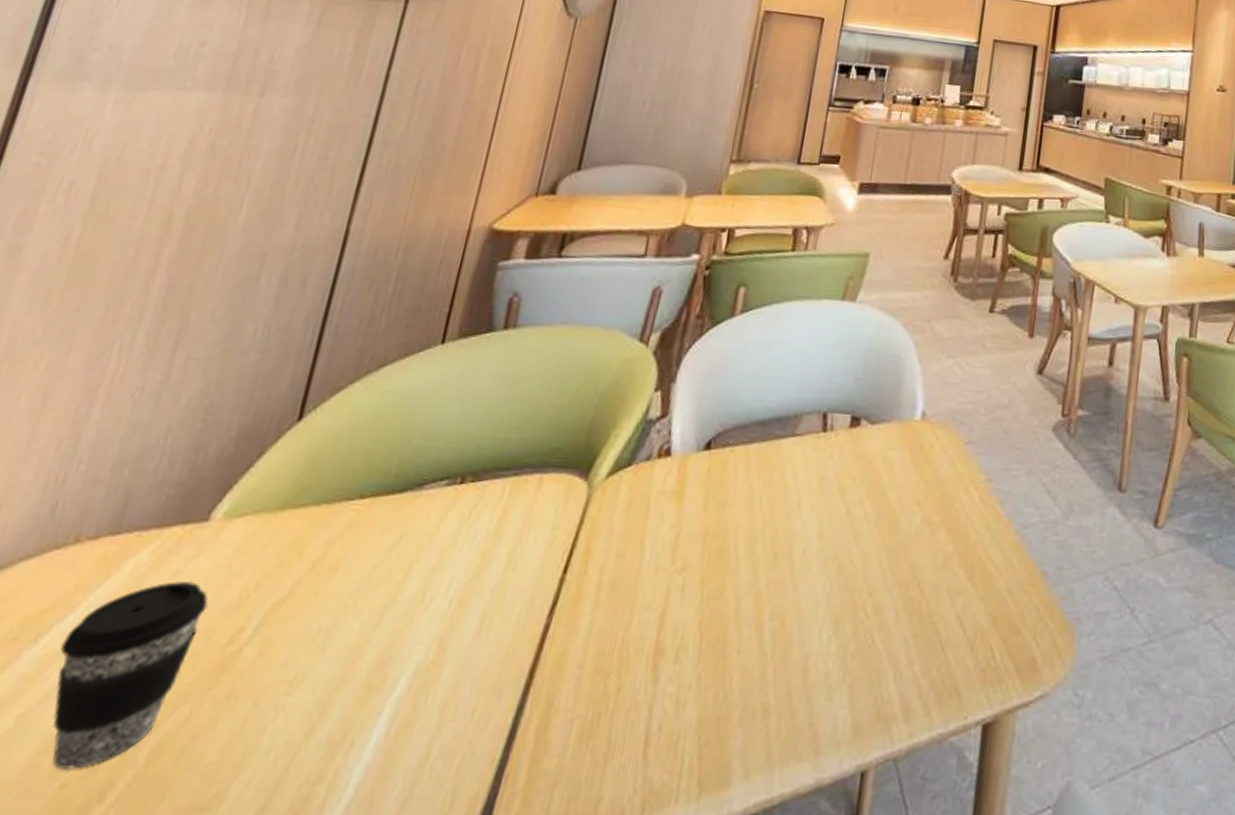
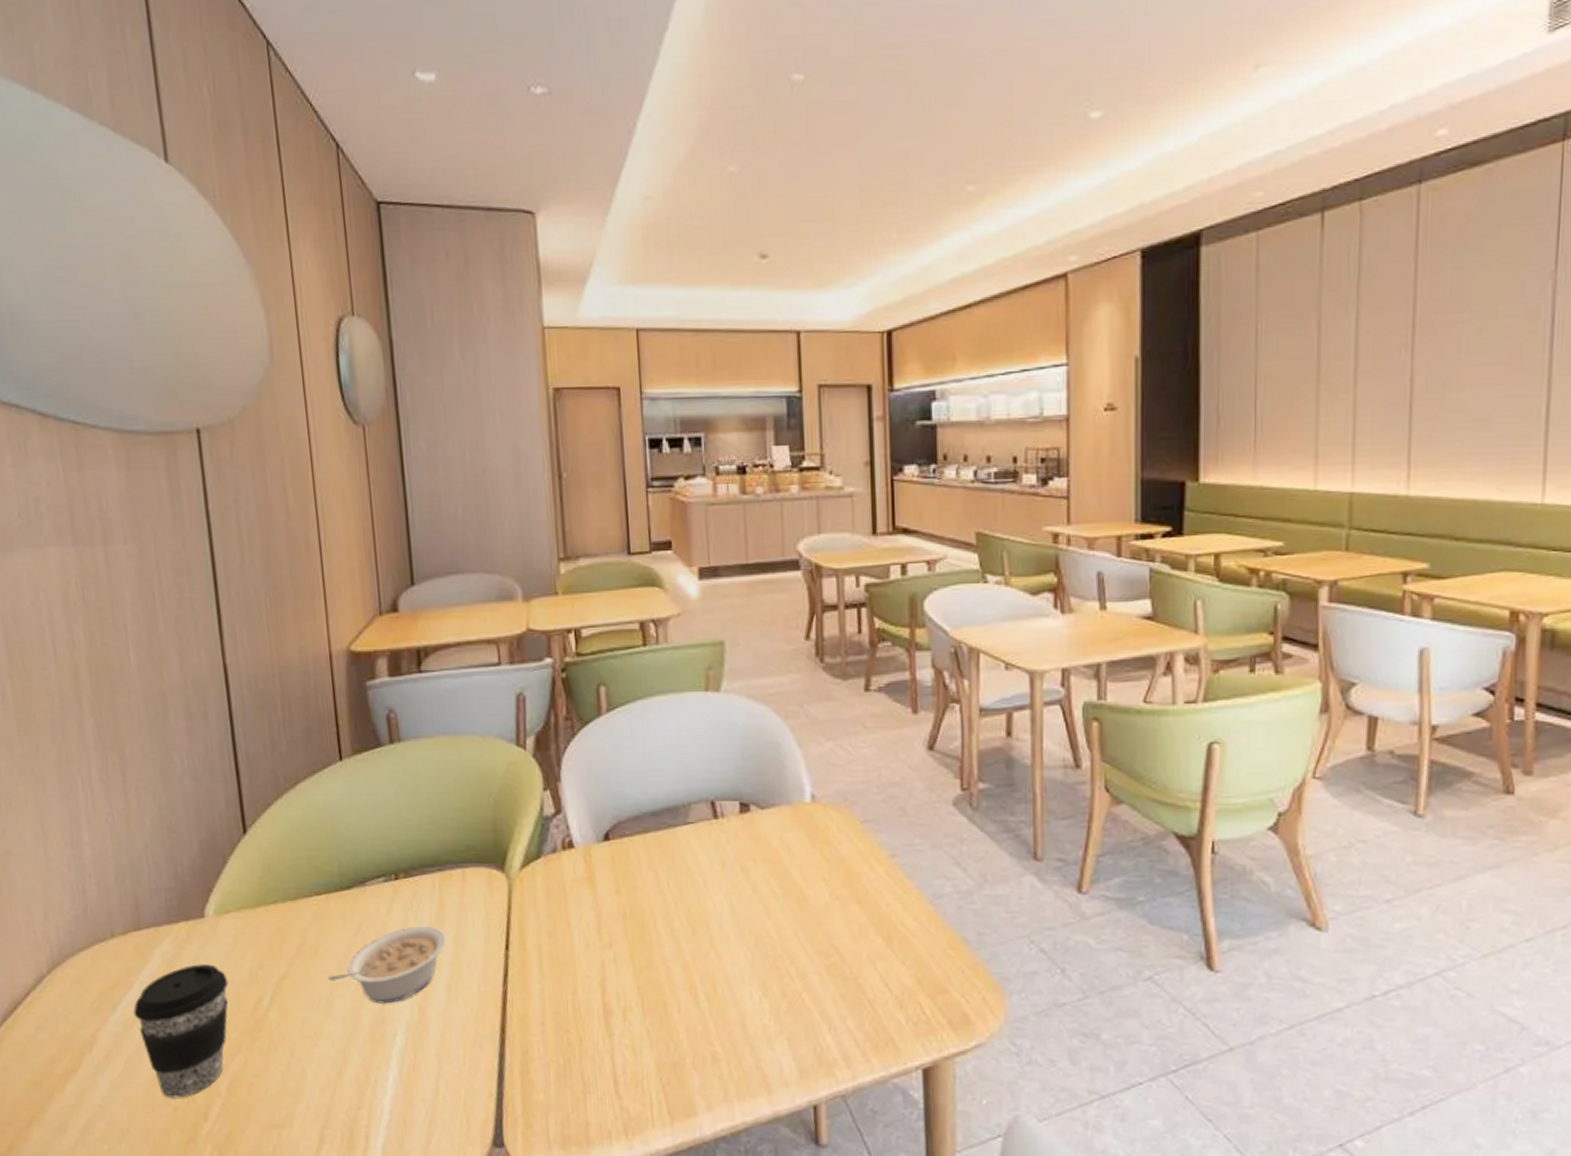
legume: none [337,540,499,638] -> present [328,925,446,1004]

